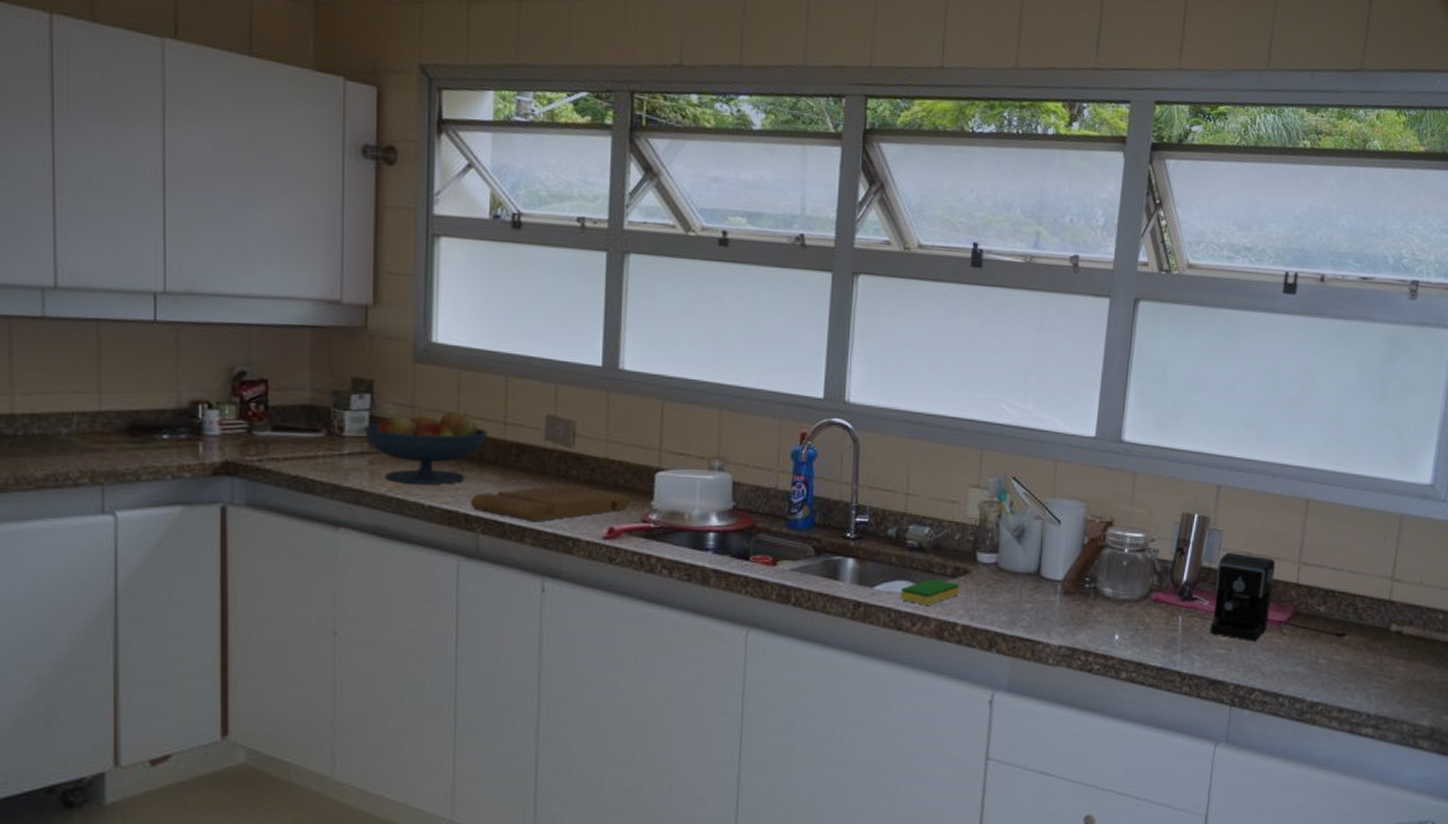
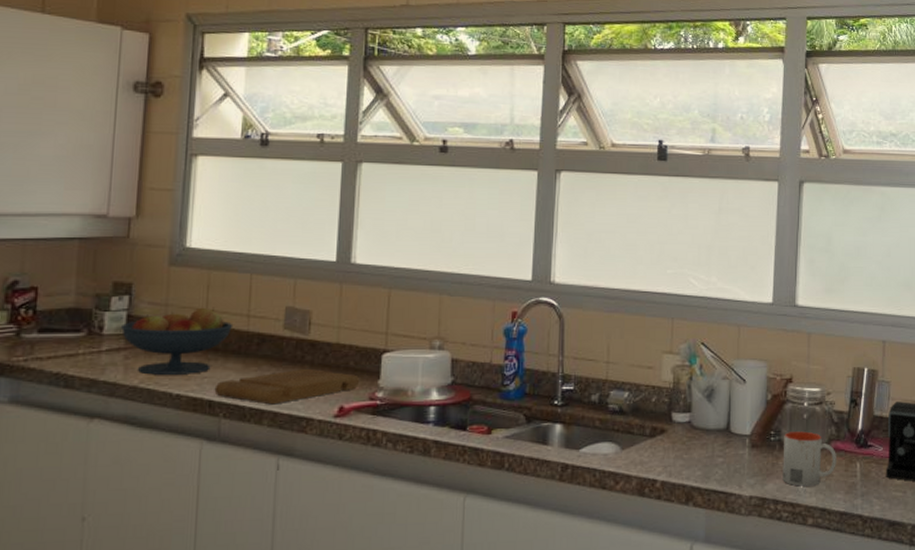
dish sponge: present [900,578,960,605] -> none [603,438,658,464]
mug: none [1096,579,1157,638] -> present [783,431,836,487]

